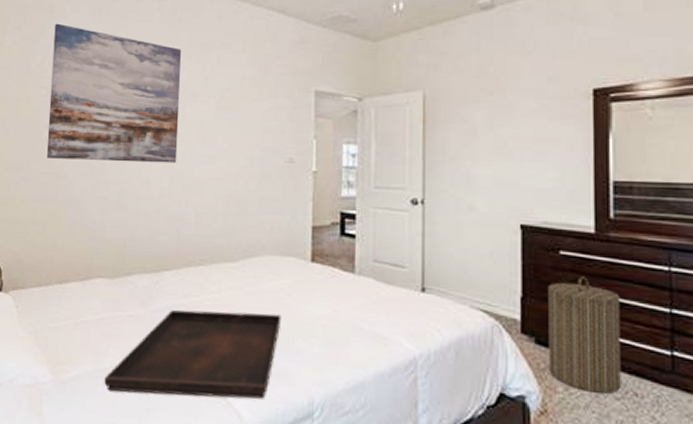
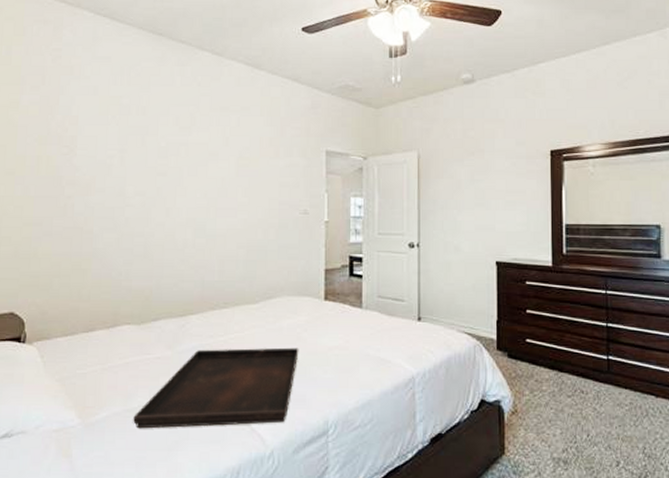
wall art: present [46,23,181,163] -> none [69,84,203,216]
laundry hamper: present [548,276,621,394] -> none [517,301,572,393]

